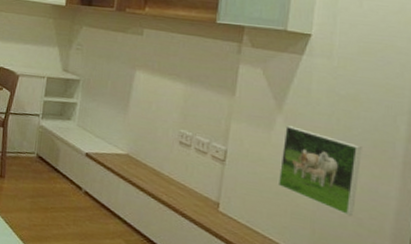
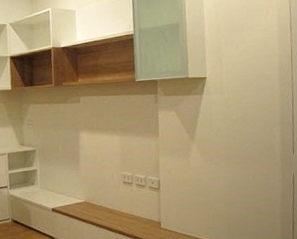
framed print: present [277,125,362,216] -> none [198,151,254,208]

